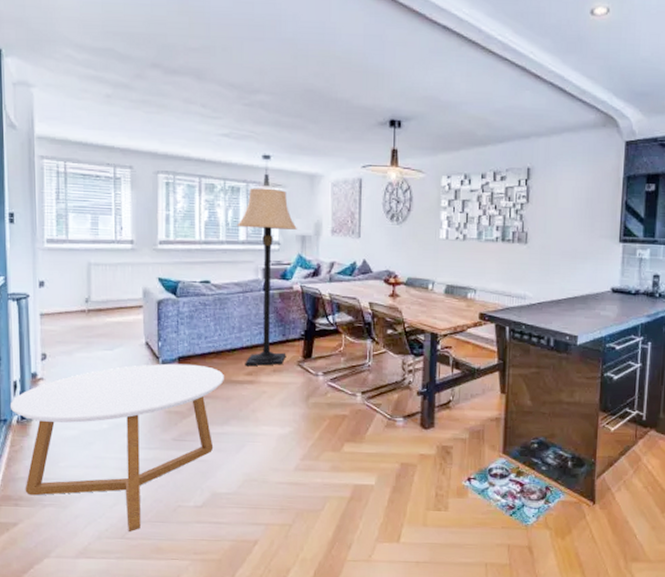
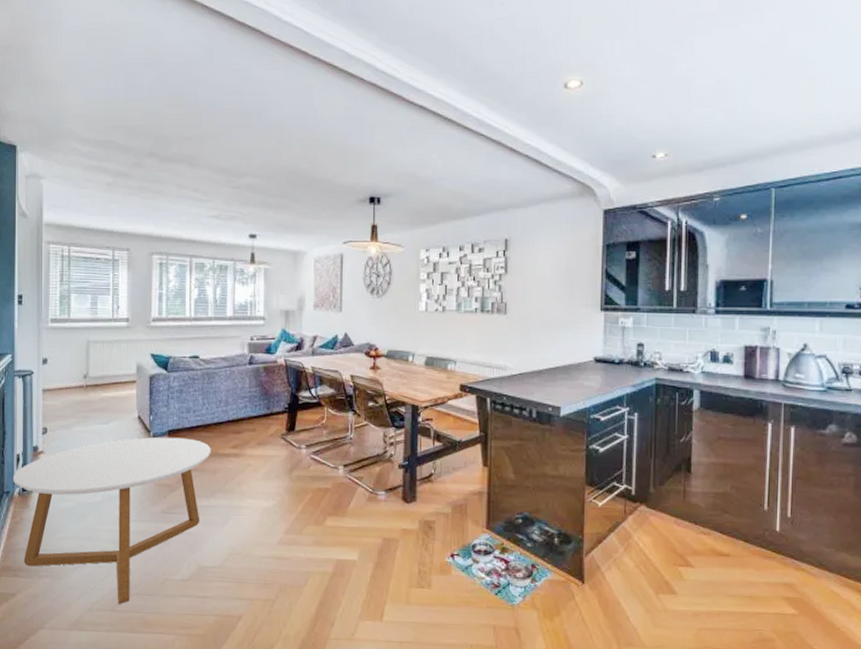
lamp: present [236,188,297,366] -> none [224,266,281,440]

